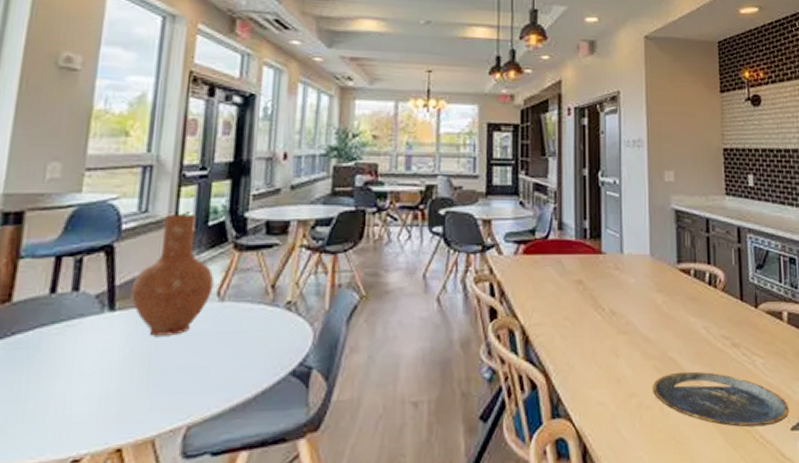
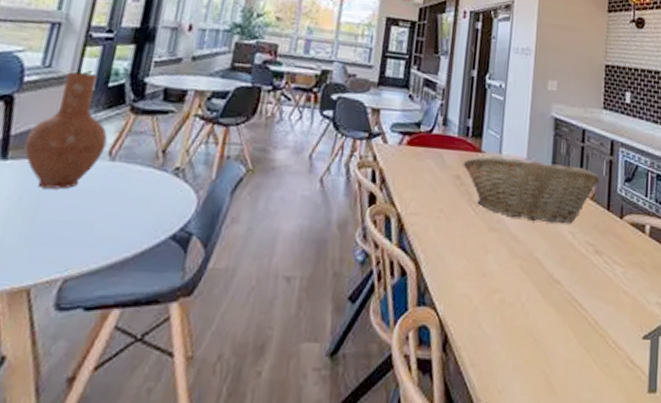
fruit basket: none [584,255,729,320] -> present [463,155,600,224]
plate: present [652,371,790,428] -> none [515,272,643,333]

